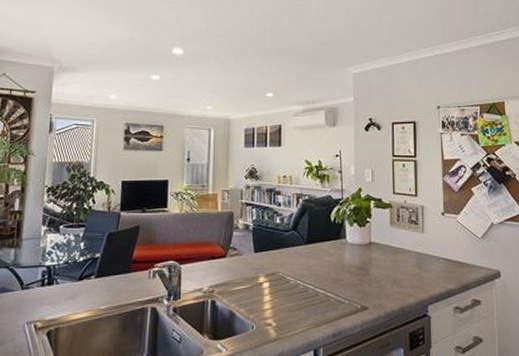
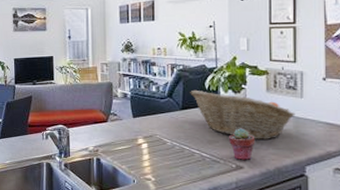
fruit basket: none [315,222,418,277] -> present [190,89,296,139]
potted succulent: none [353,264,380,301] -> present [228,128,256,161]

